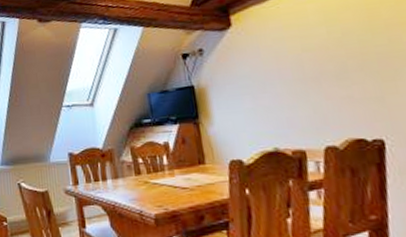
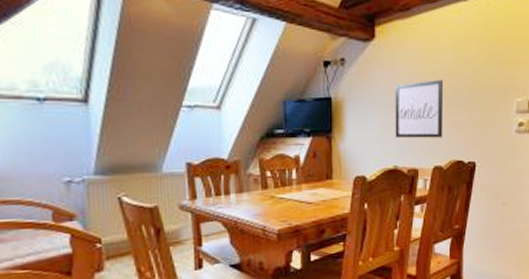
wall art: none [261,54,331,119] -> present [395,80,443,139]

